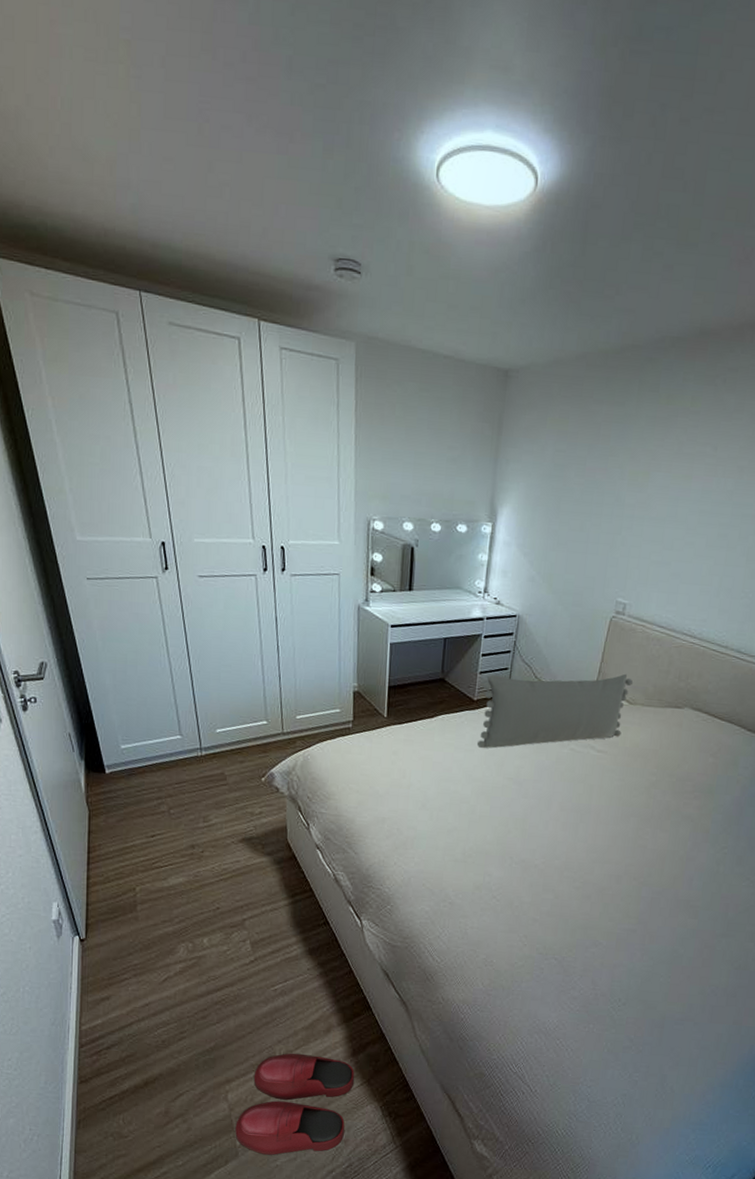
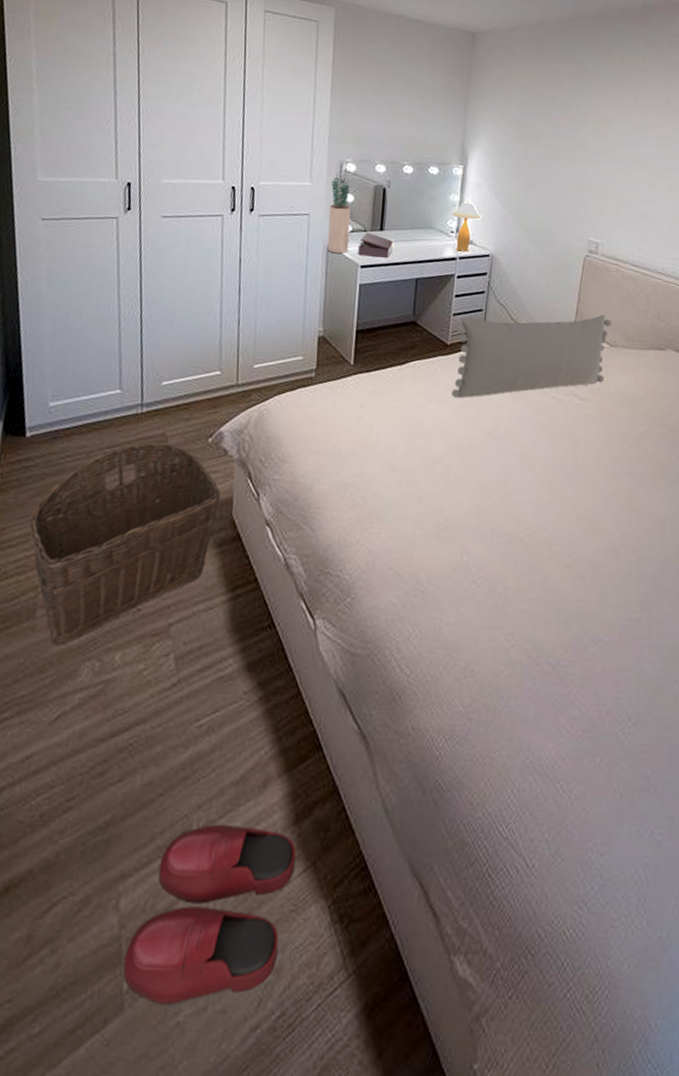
wicker basket: none [120,780,277,931] -> present [29,442,221,645]
vase: none [358,532,380,614] -> present [327,174,351,254]
jewelry box: none [388,592,423,618] -> present [358,232,394,258]
table lamp: none [479,559,509,614] -> present [452,199,481,253]

